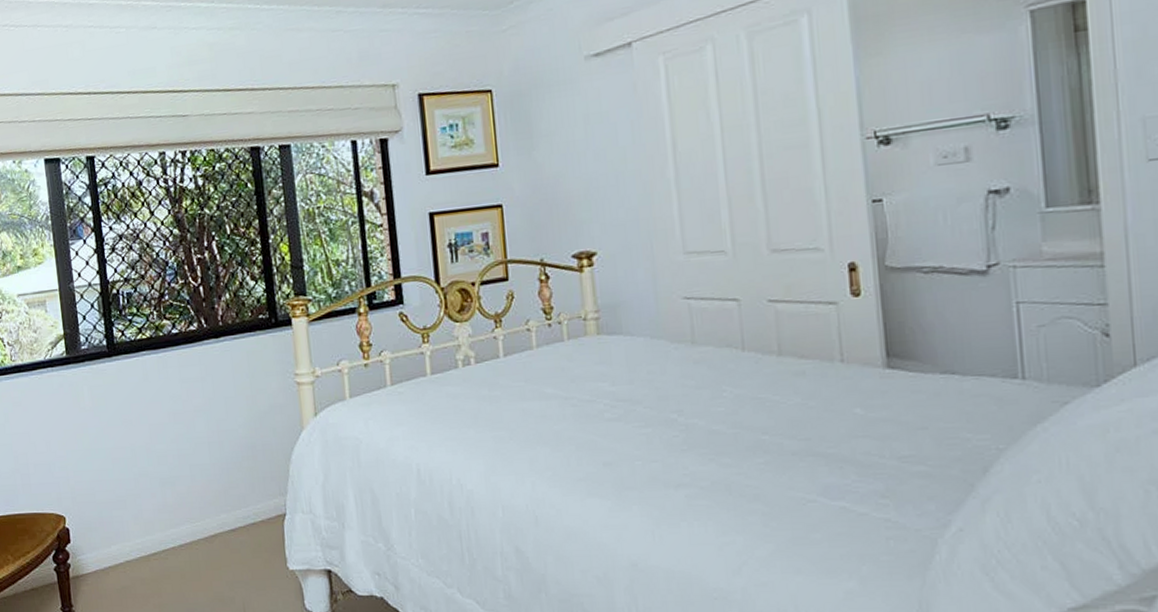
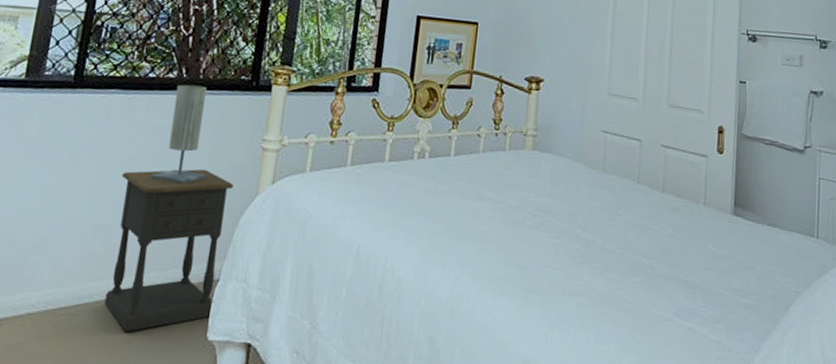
nightstand: none [172,412,286,569] -> present [104,168,233,332]
table lamp: none [199,332,250,430] -> present [151,84,206,184]

